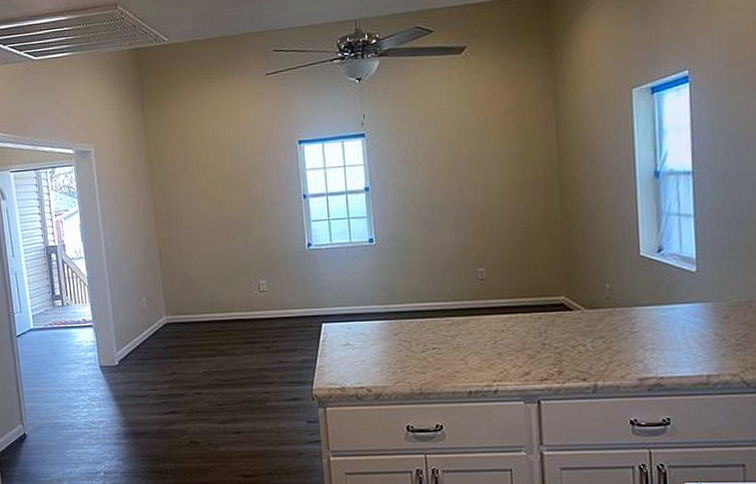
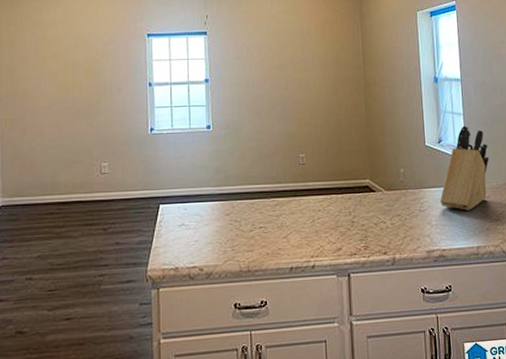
knife block: none [658,229,730,333] -> present [440,125,490,210]

